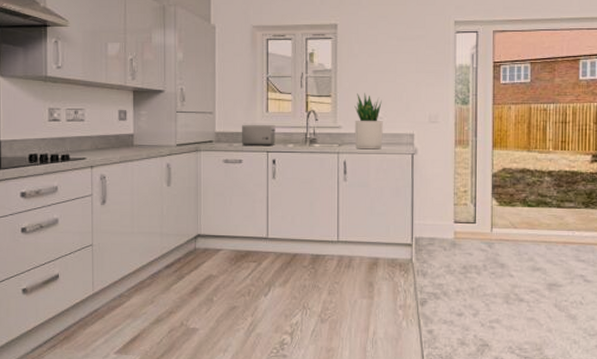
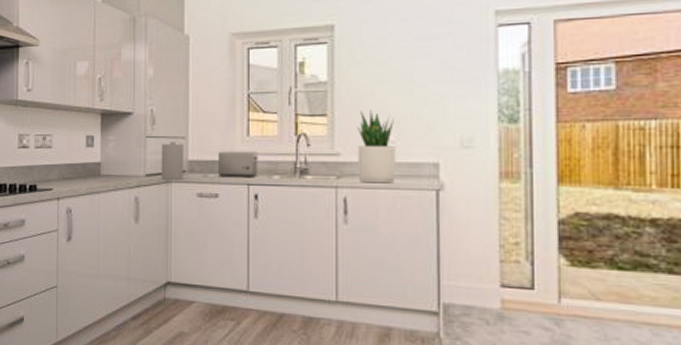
paper towel holder: none [191,116,211,150] -> present [161,142,184,181]

